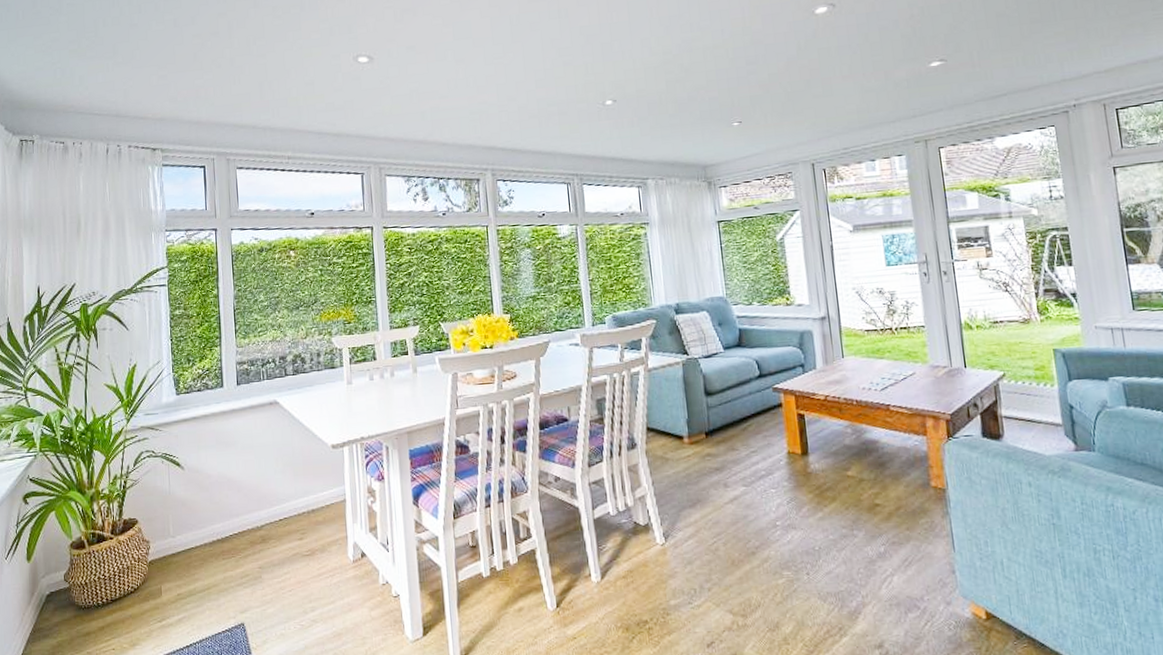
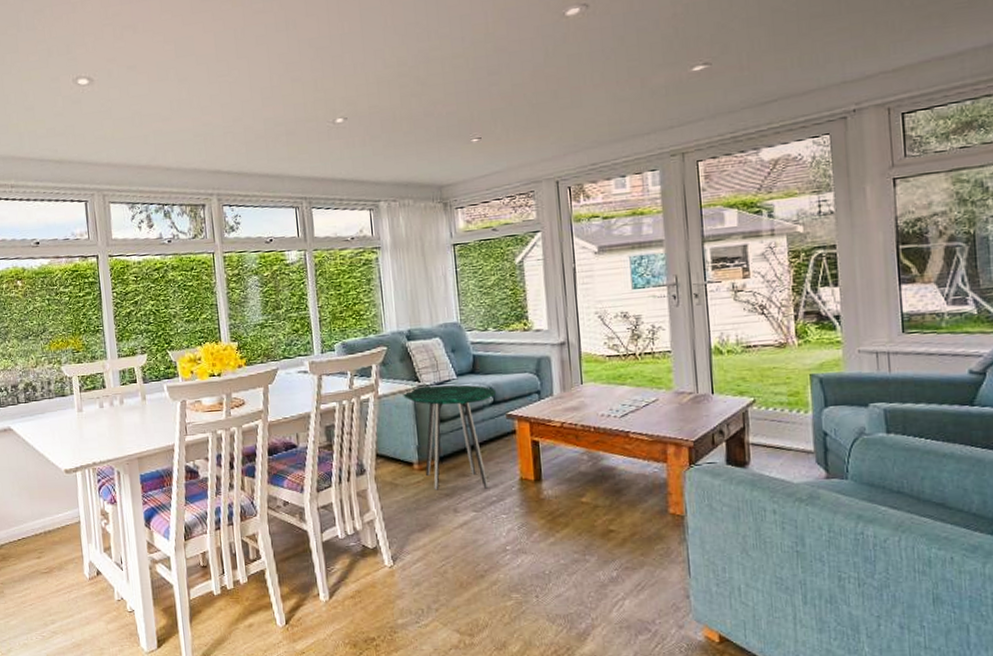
side table: none [672,358,763,465] -> present [403,384,497,490]

